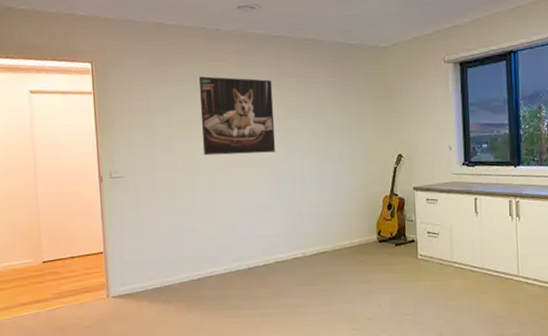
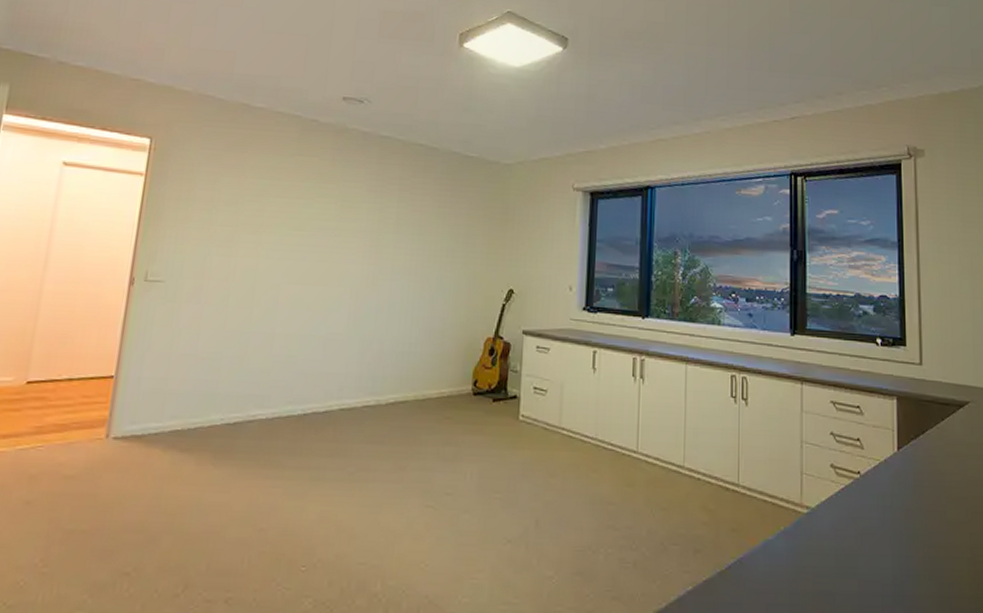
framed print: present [198,76,276,156] -> none [271,171,371,271]

